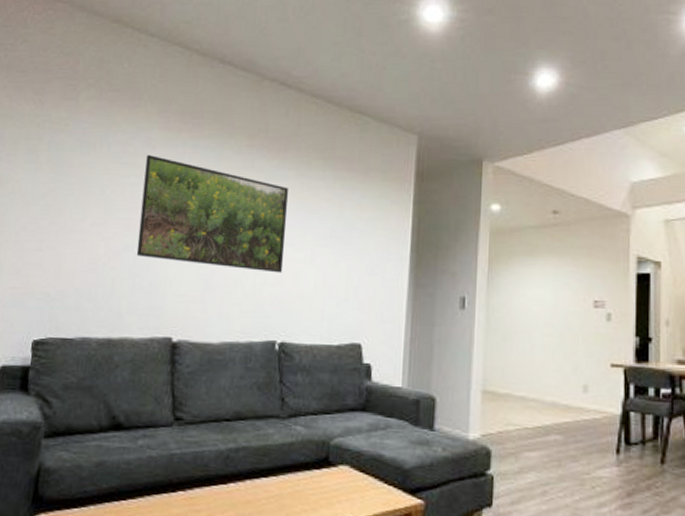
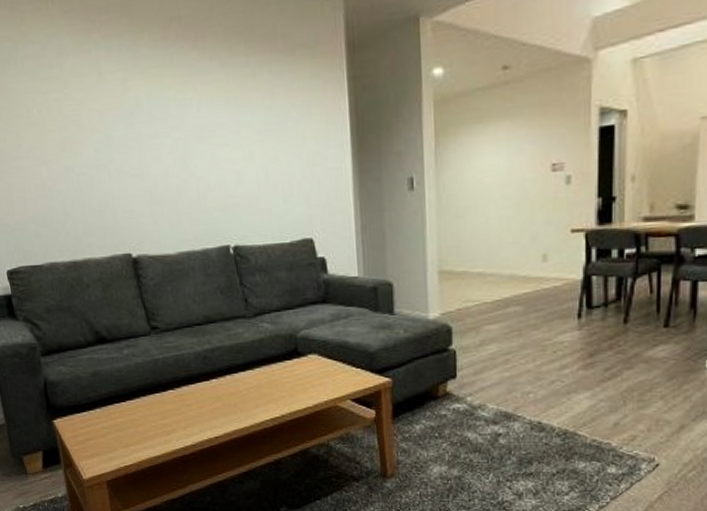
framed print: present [136,154,289,273] -> none [63,64,224,177]

